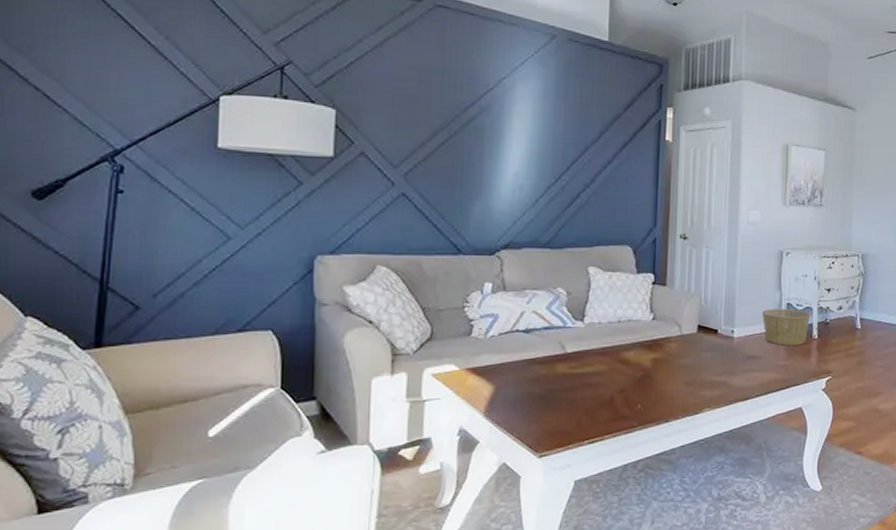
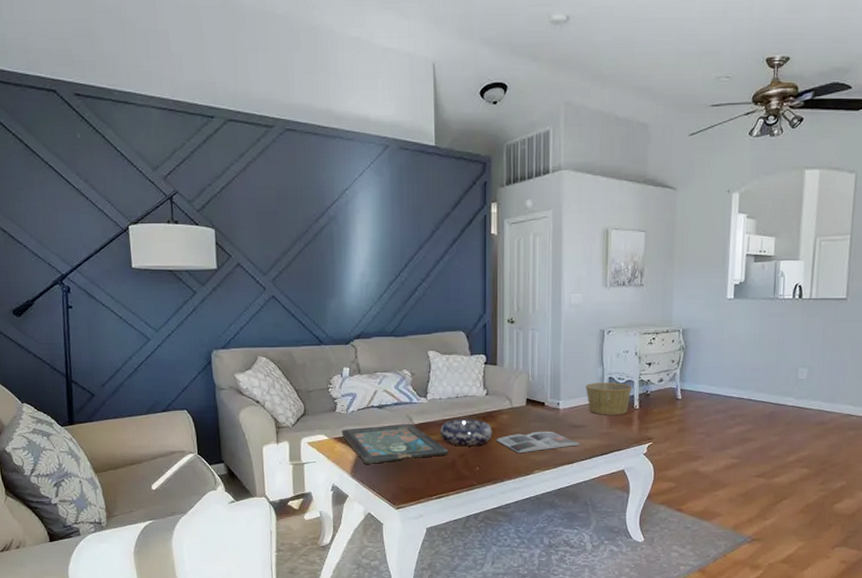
decorative tray: none [476,351,607,401] -> present [341,423,449,464]
decorative bowl: none [597,346,659,380] -> present [440,418,493,447]
magazine: none [662,362,756,389] -> present [496,431,581,454]

